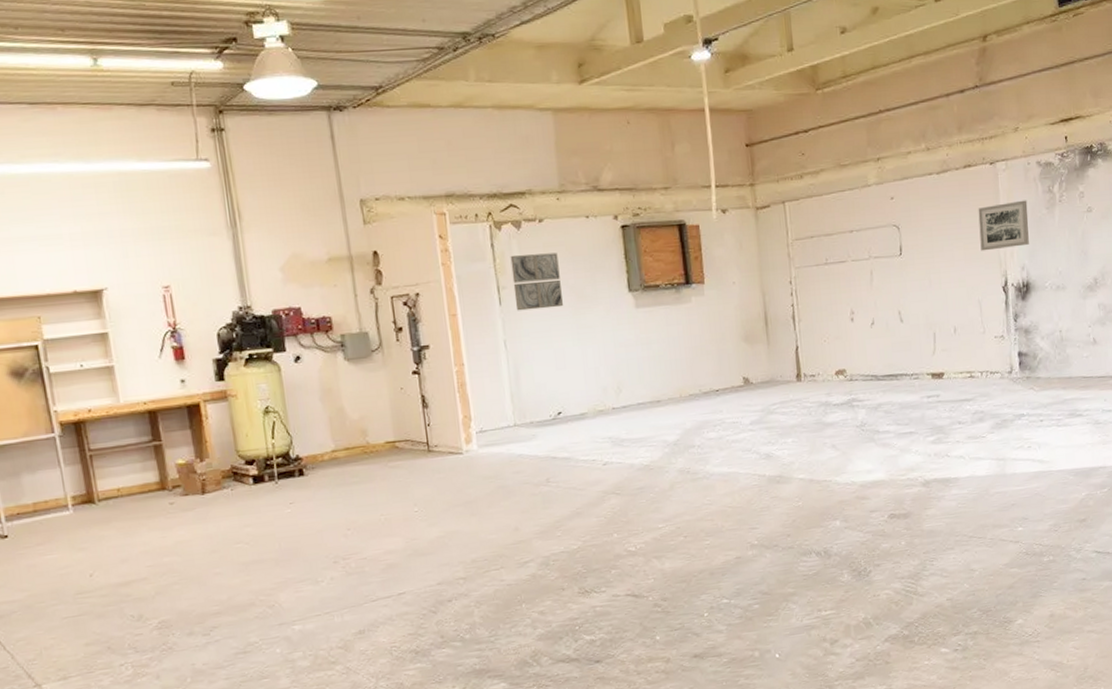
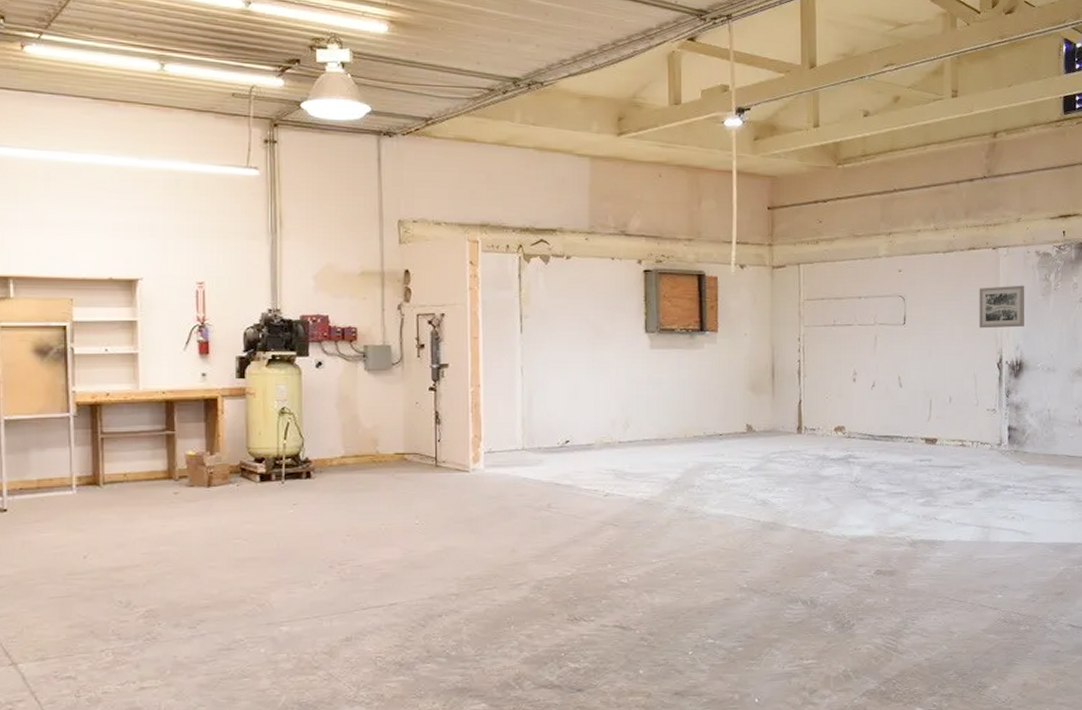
wall art: present [510,252,563,311] -> none [536,287,581,341]

